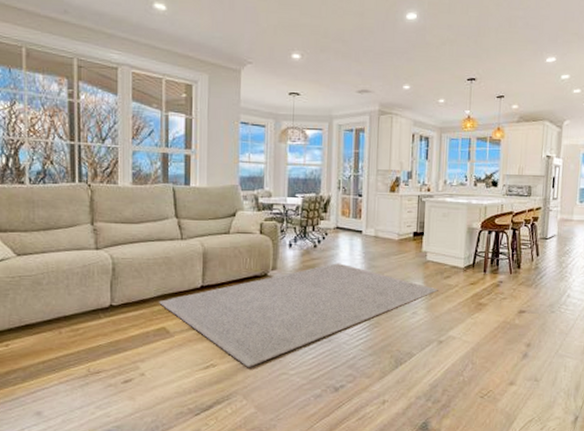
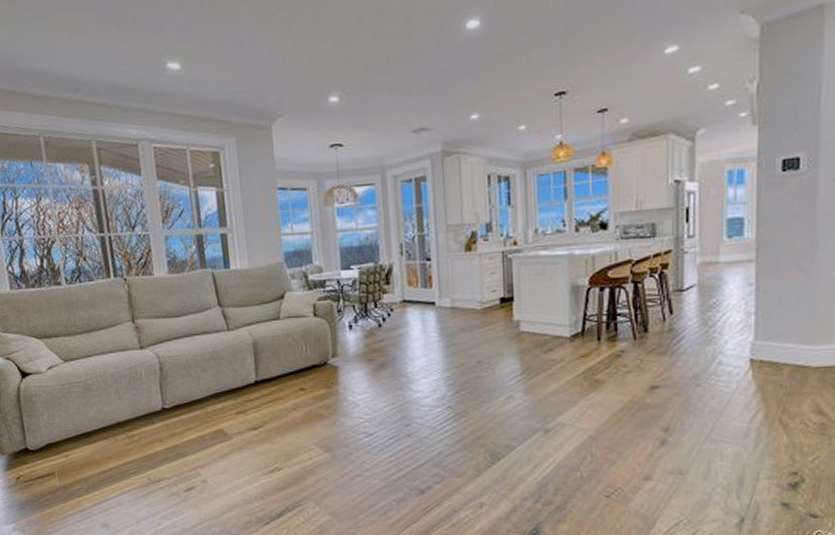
rug: present [159,263,438,367] -> none [212,343,539,469]

